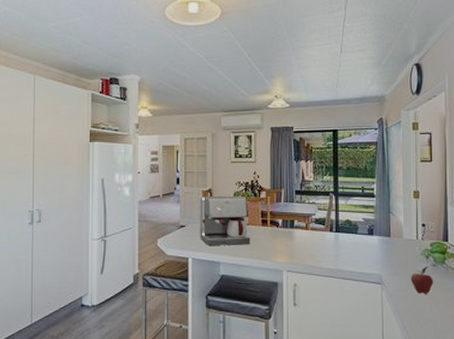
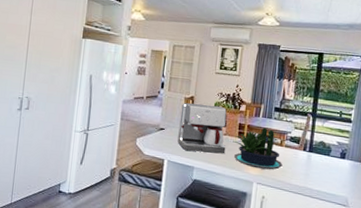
potted plant: none [257,212,311,256] -> present [232,127,283,170]

